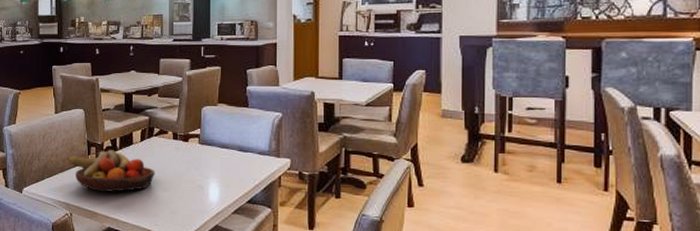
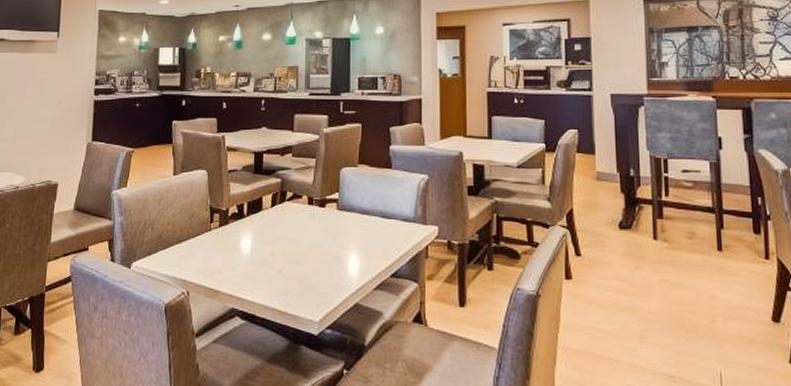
fruit bowl: present [67,150,155,192] -> none [186,217,287,266]

